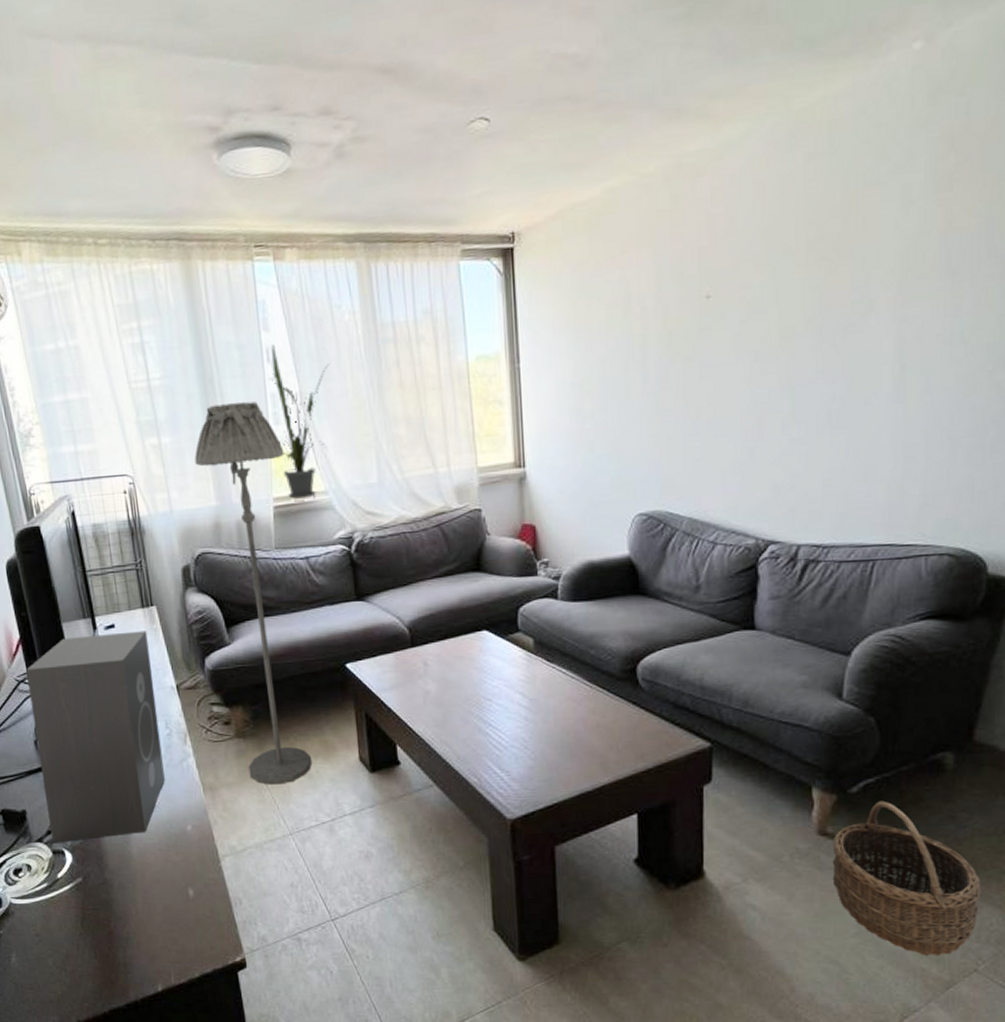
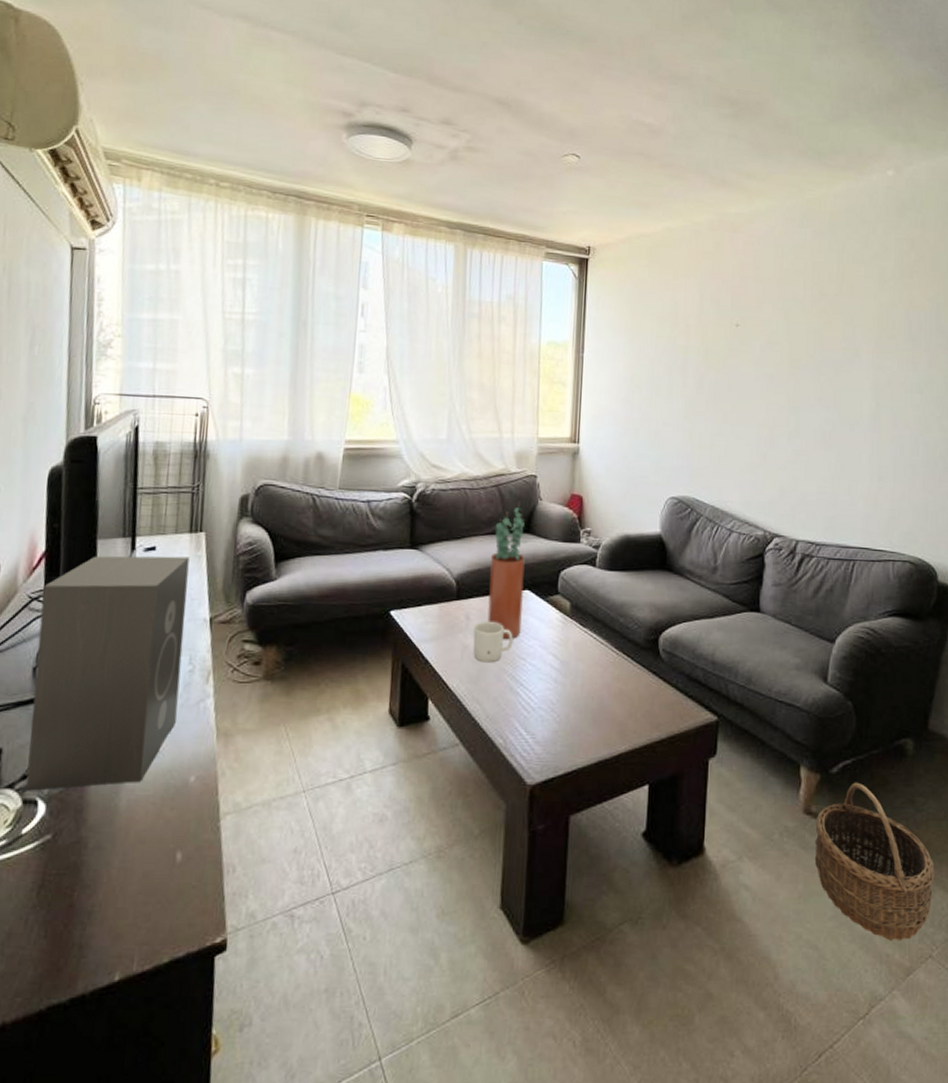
floor lamp: present [194,401,313,785] -> none [270,346,363,735]
house plant: present [271,343,330,500] -> none [358,301,418,446]
mug: none [433,665,476,706] -> present [473,621,513,663]
vase: none [441,538,483,683] -> present [487,501,525,640]

